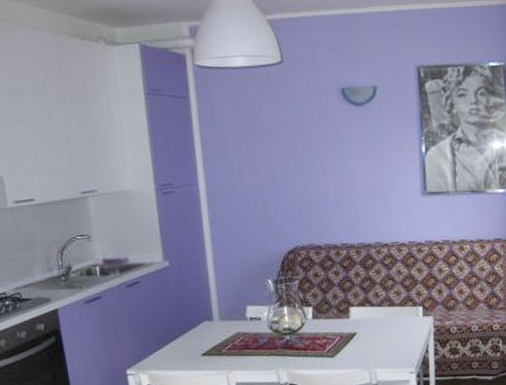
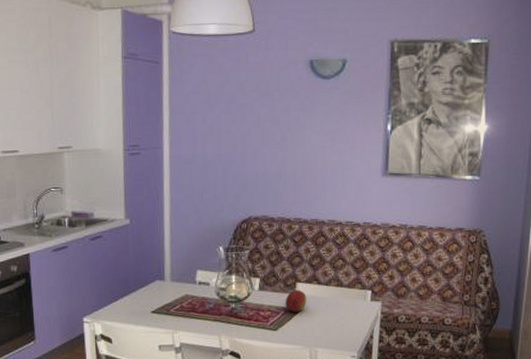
fruit: none [340,314,362,337] -> present [285,290,307,313]

